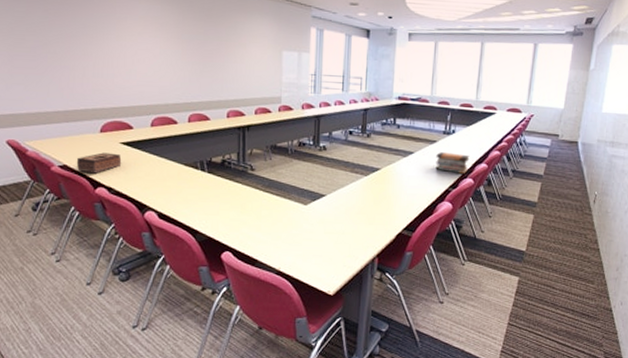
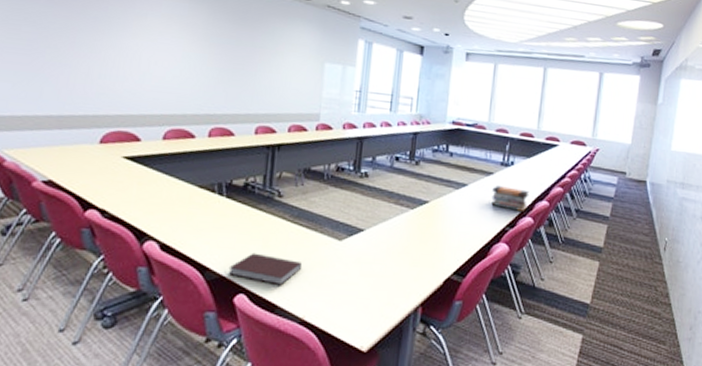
tissue box: present [76,152,122,174] -> none [64,167,123,193]
notebook: none [216,217,276,244] -> present [229,252,303,286]

